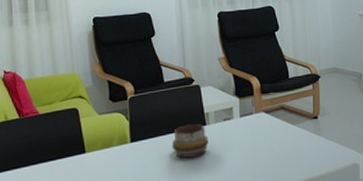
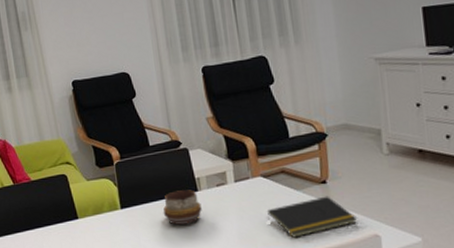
notepad: none [266,129,342,168] -> present [267,196,358,238]

